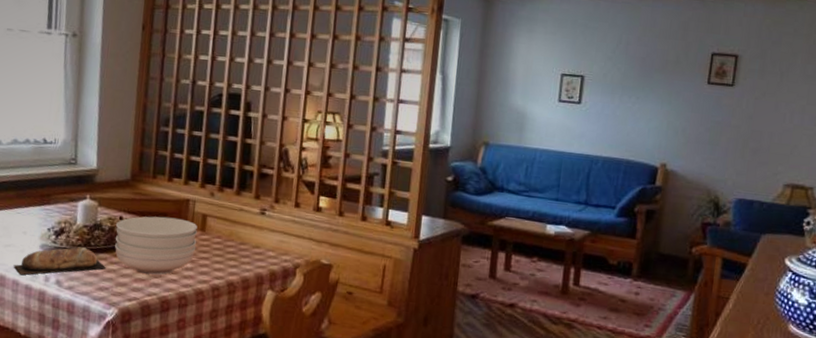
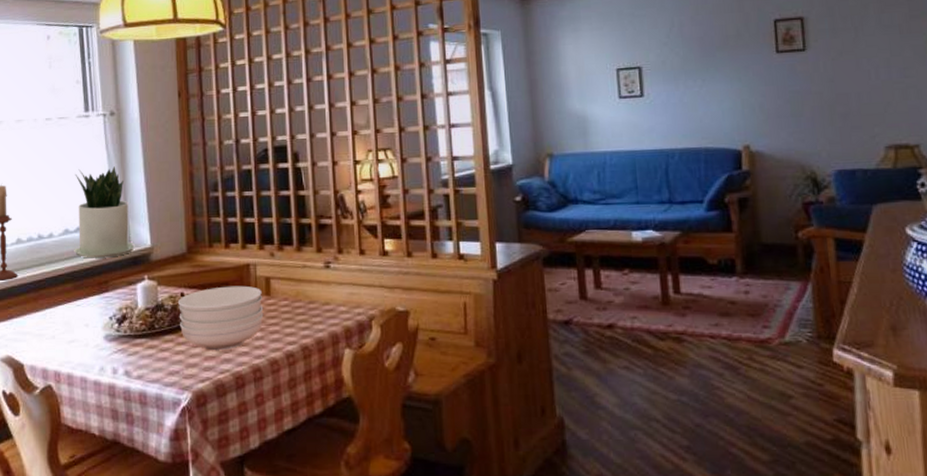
bread loaf: present [13,247,106,275] -> none [79,331,173,371]
planter: none [20,84,81,173] -> present [74,166,135,258]

